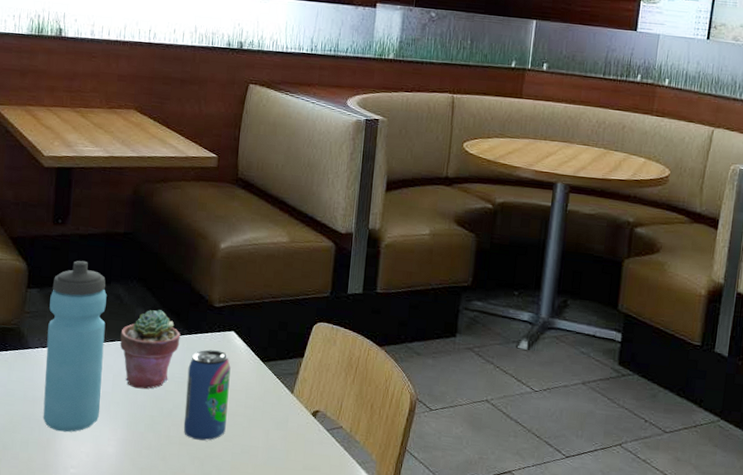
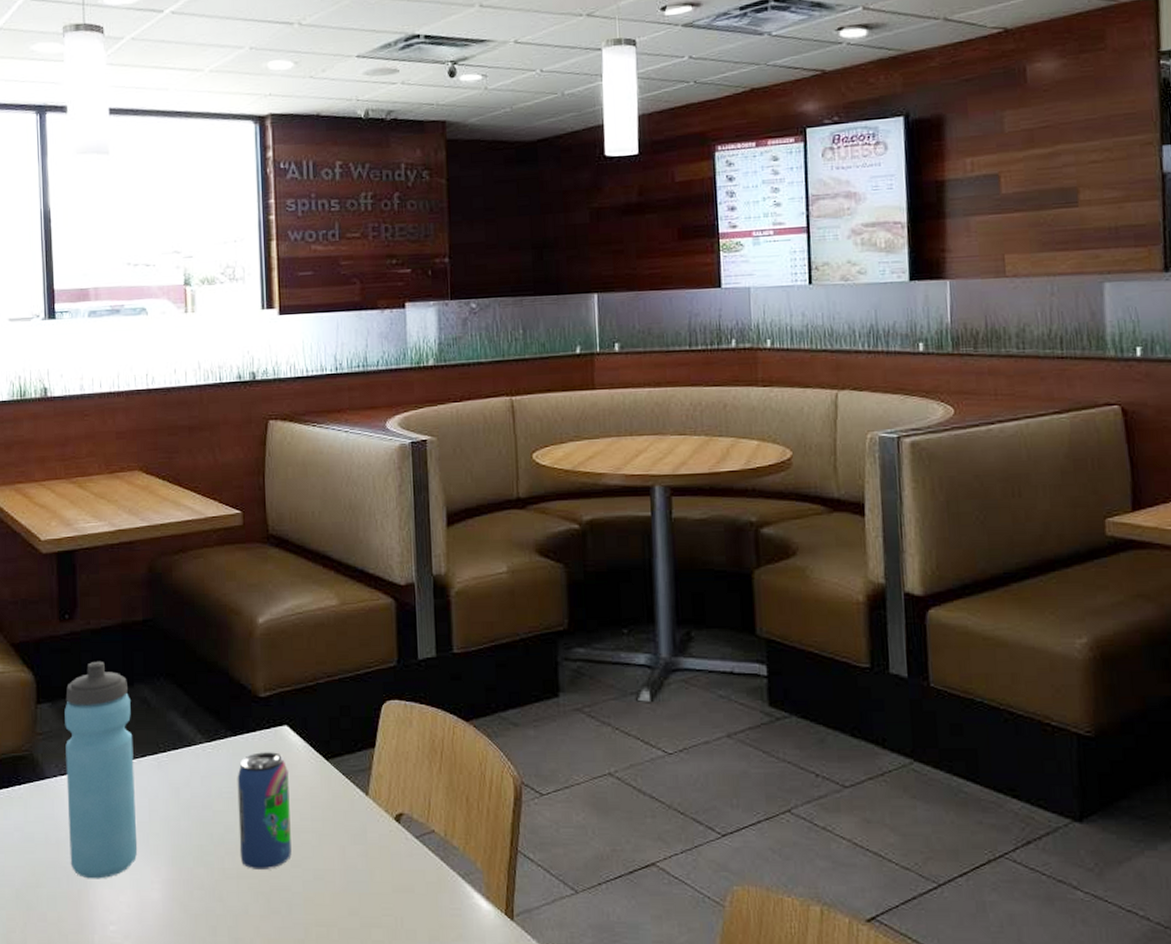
potted succulent: present [120,310,181,389] -> none [152,710,224,813]

